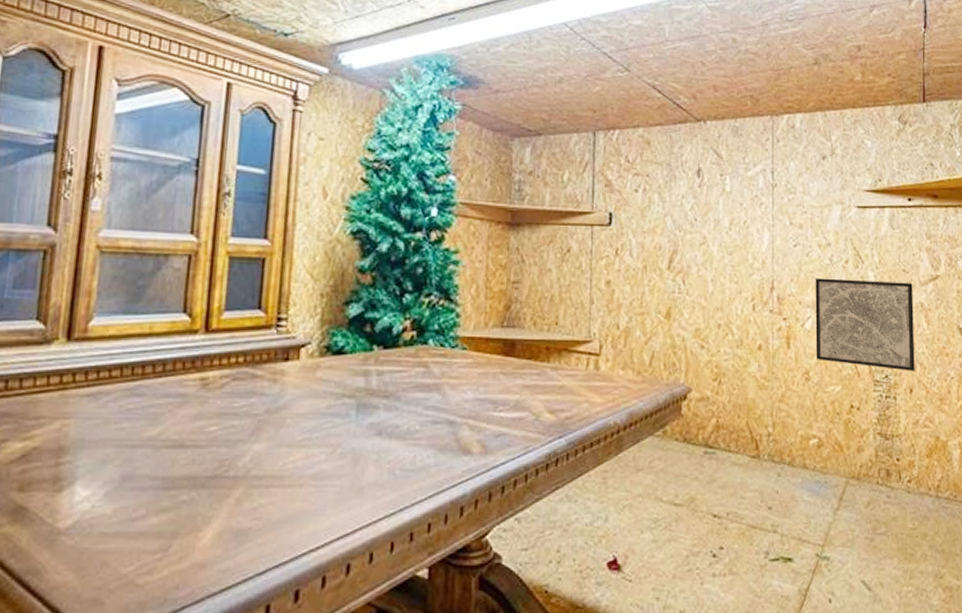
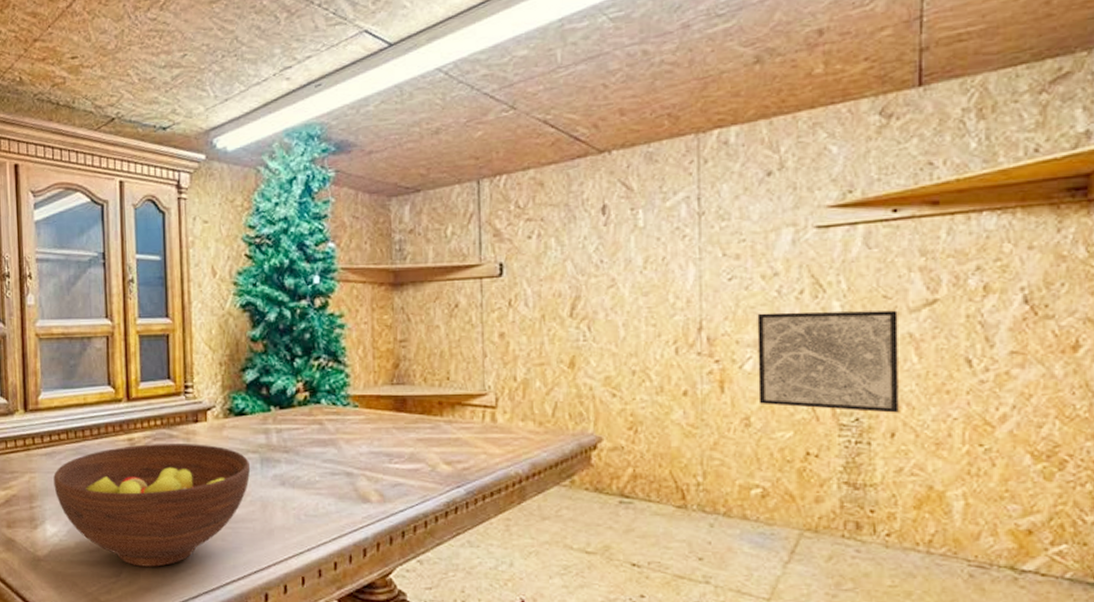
fruit bowl: none [93,385,345,537] -> present [53,444,251,567]

